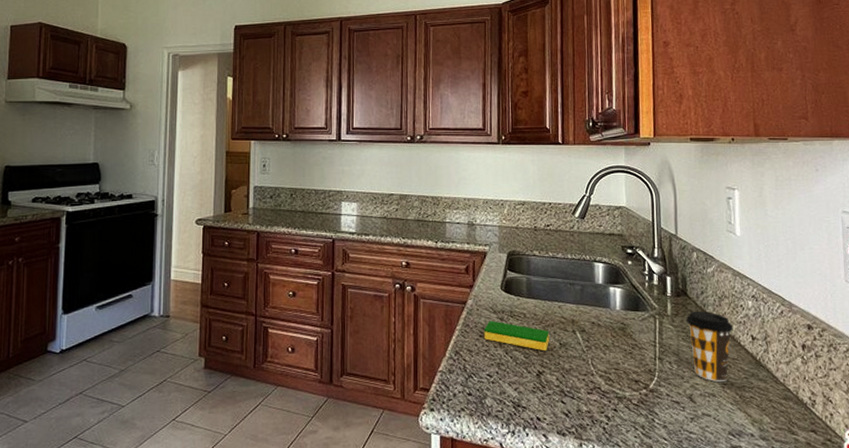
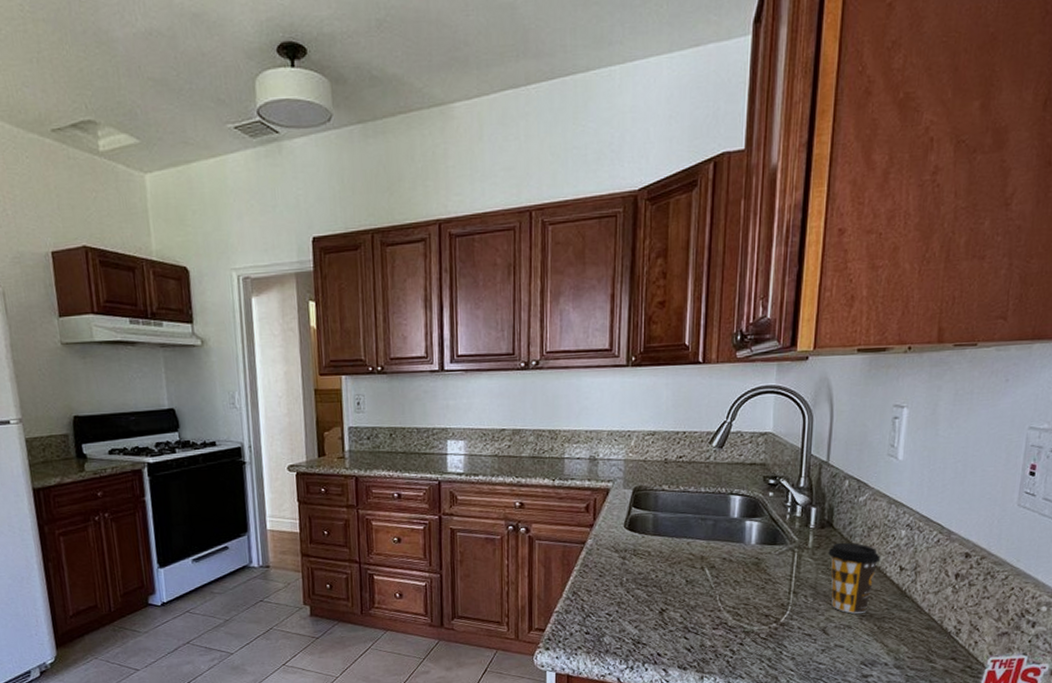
dish sponge: present [483,321,549,352] -> none [603,560,675,589]

